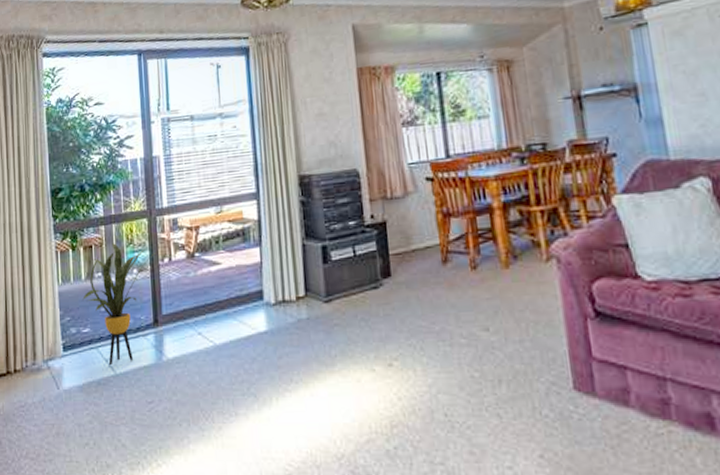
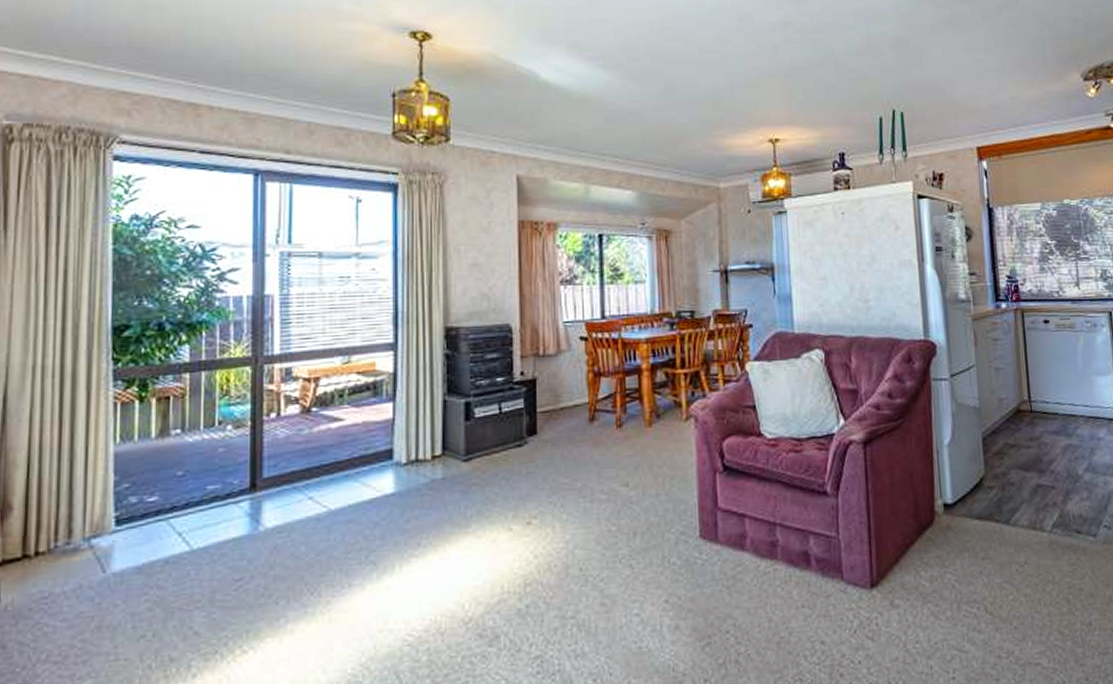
house plant: present [82,243,158,365] -> none [150,394,263,539]

